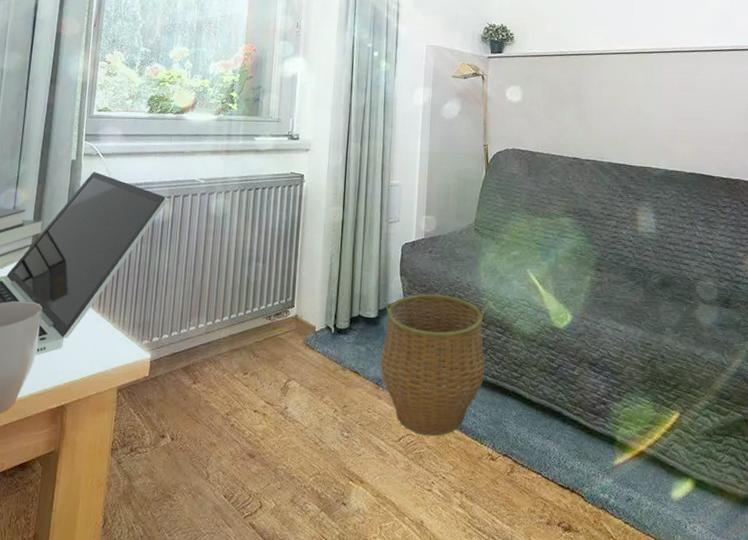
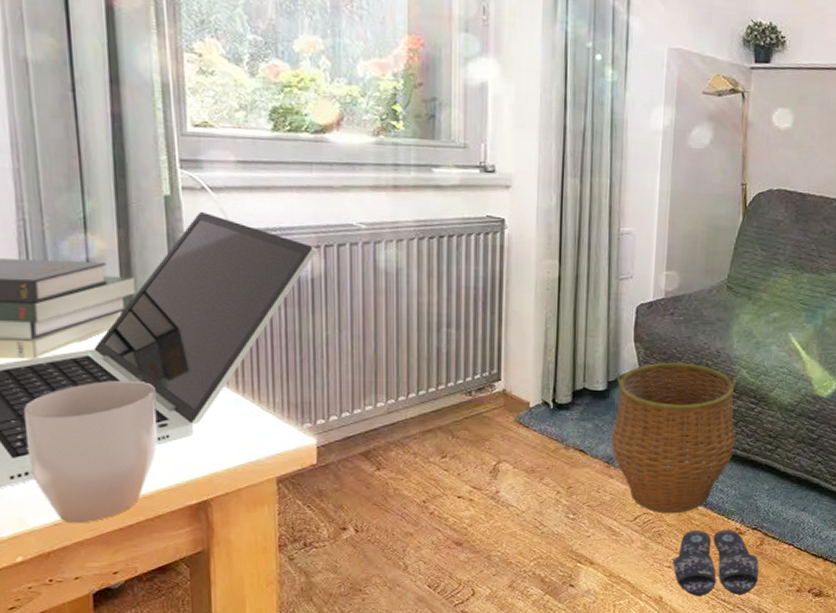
slippers: none [432,454,511,524] -> present [672,530,759,596]

